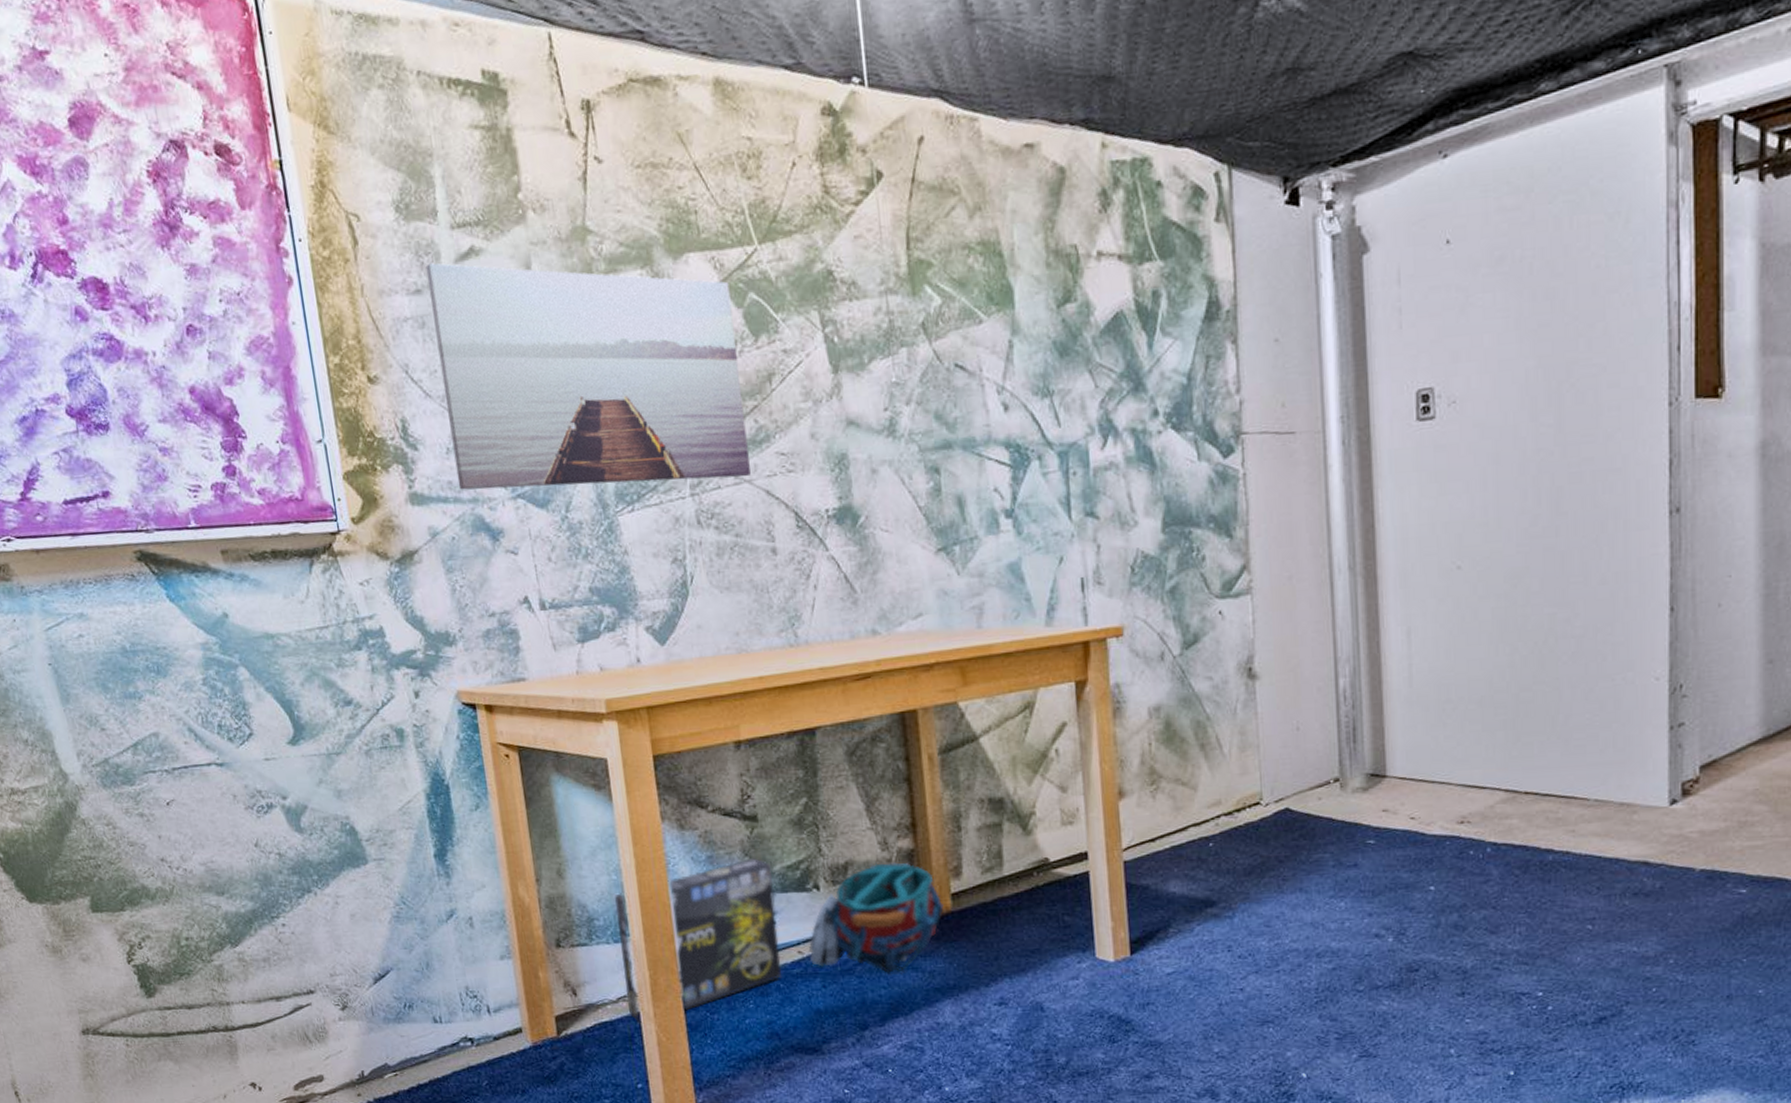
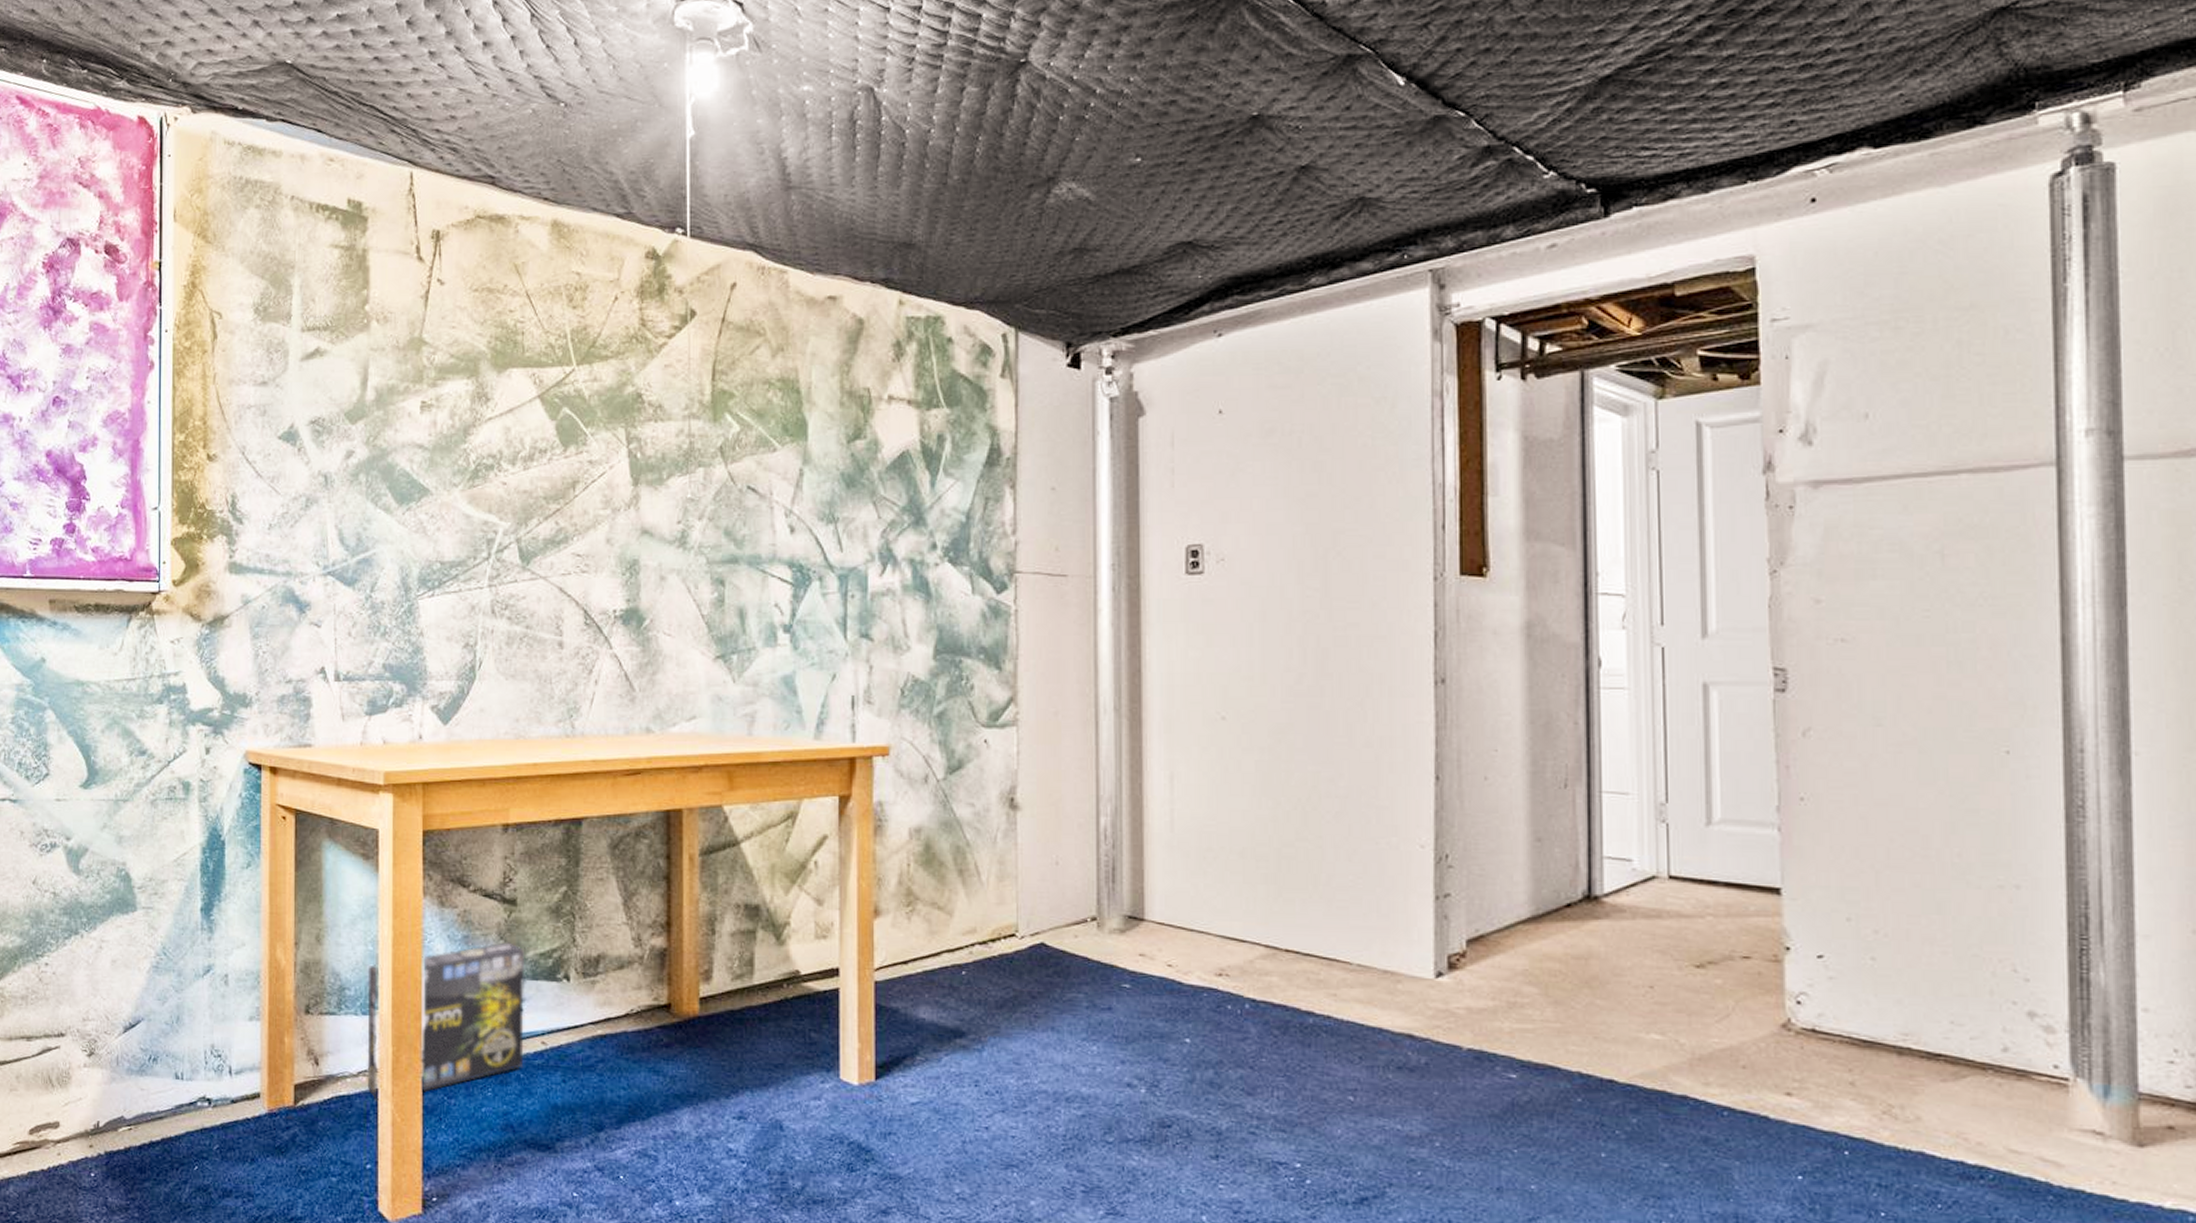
wall art: present [426,263,751,490] -> none [274,359,547,574]
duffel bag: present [808,862,944,973] -> none [552,959,691,1074]

